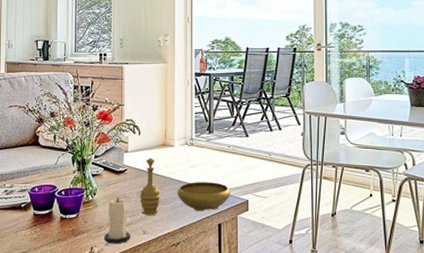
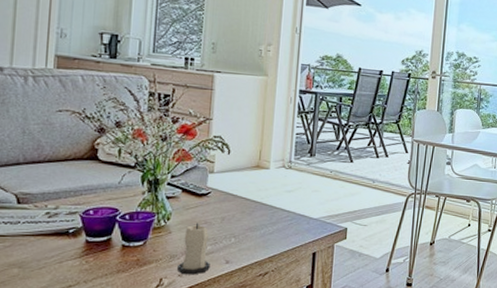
decorative bowl: present [140,157,231,216] -> none [224,180,329,244]

